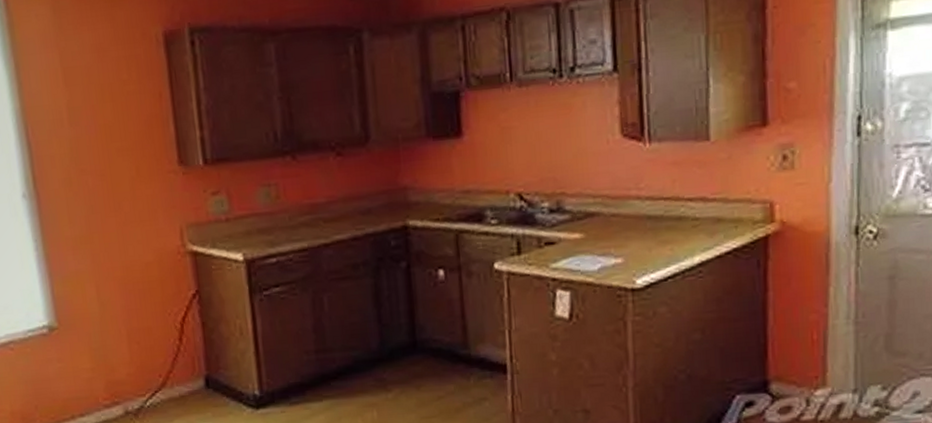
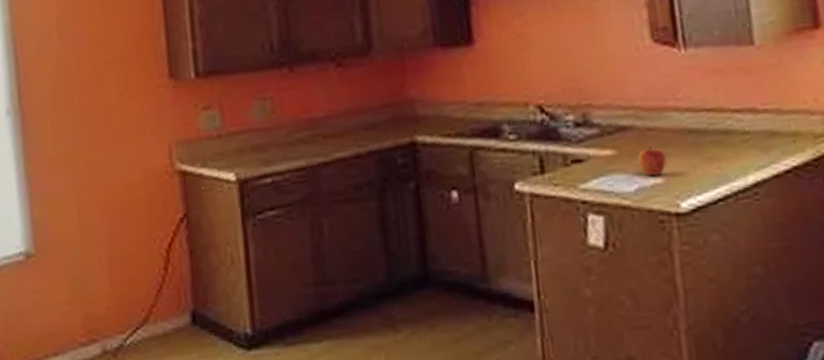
apple: none [602,231,626,257] -> present [637,147,666,177]

